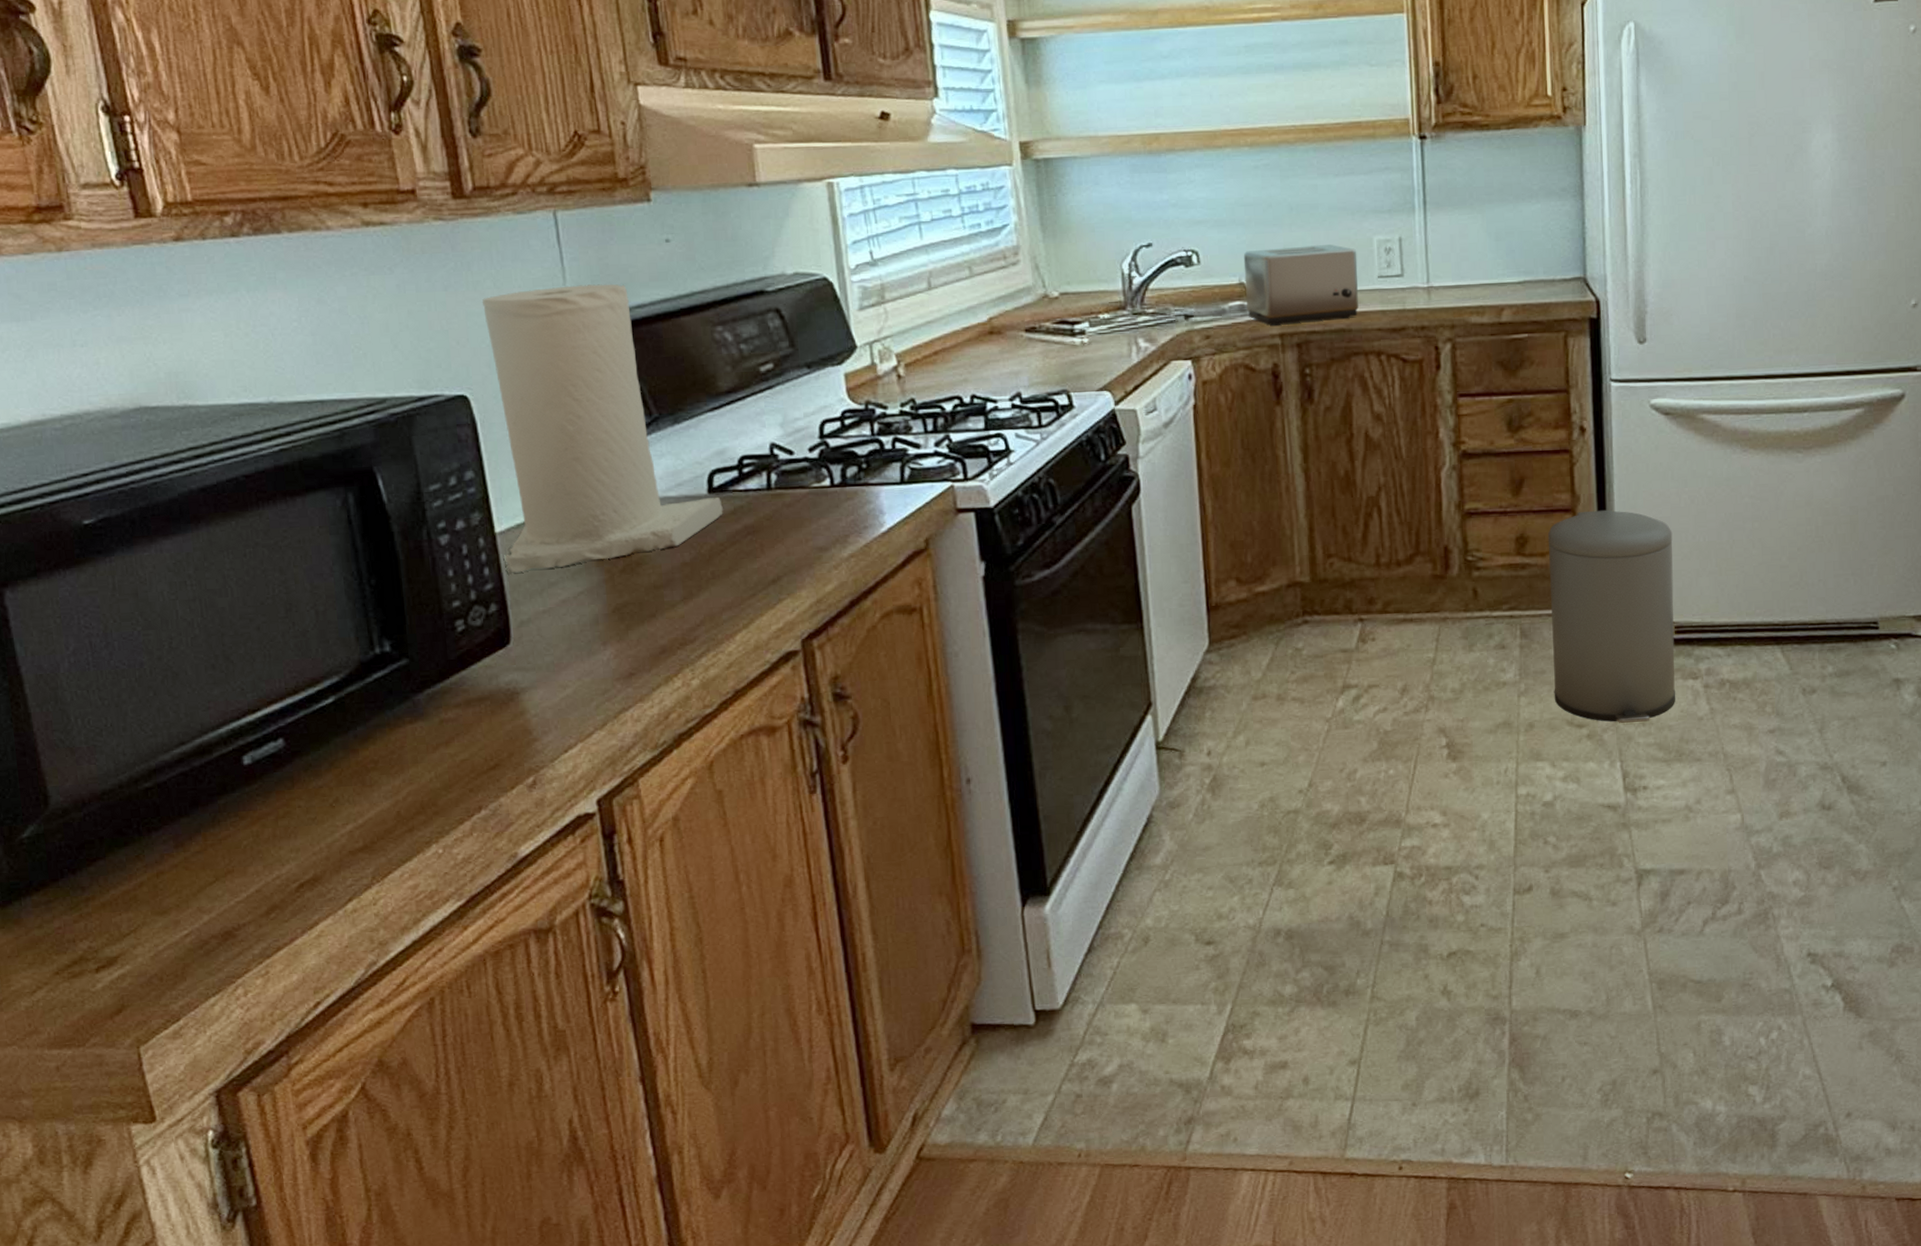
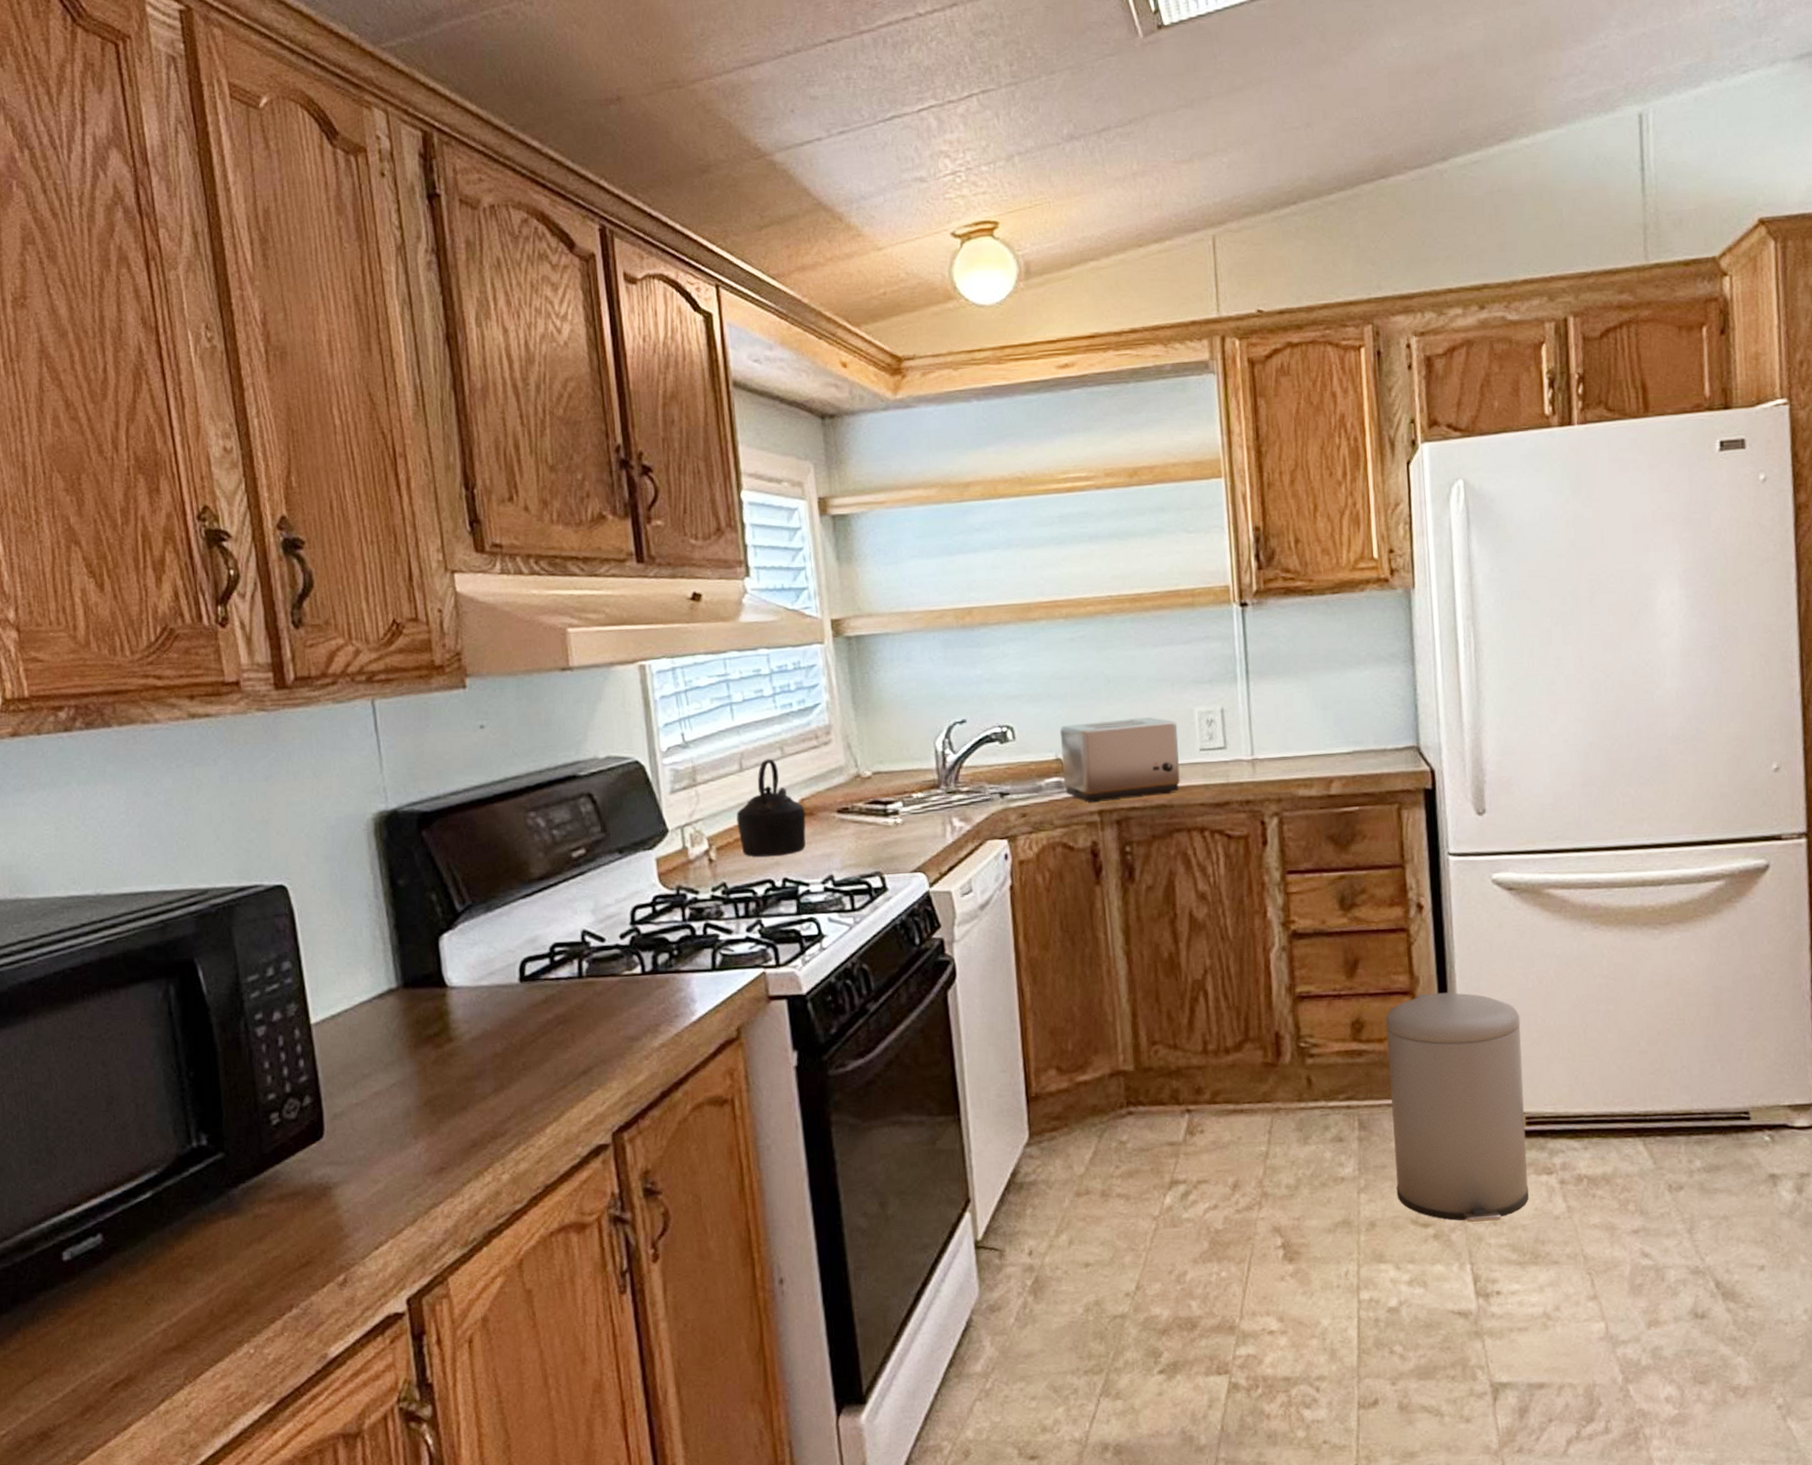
paper towel: present [482,284,723,575] -> none [302,771,535,1066]
kettle: none [925,278,994,373] -> present [736,758,806,857]

